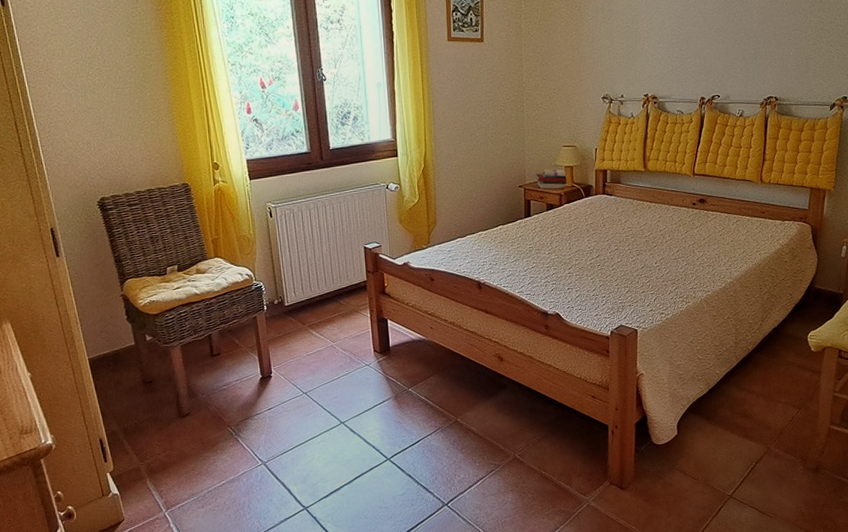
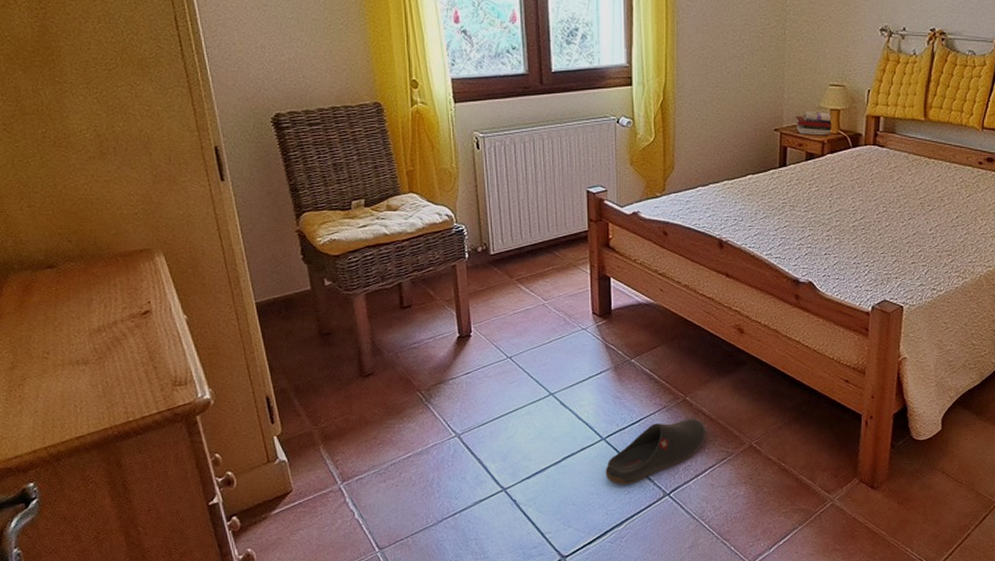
slipper: none [391,437,476,499] -> present [605,419,706,485]

